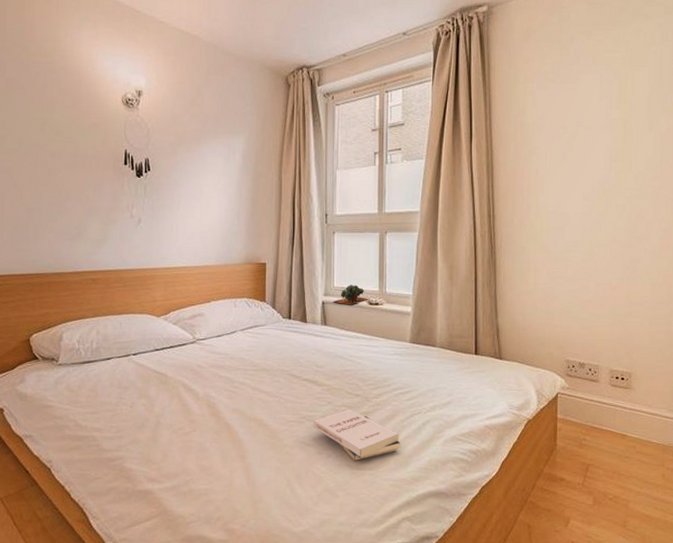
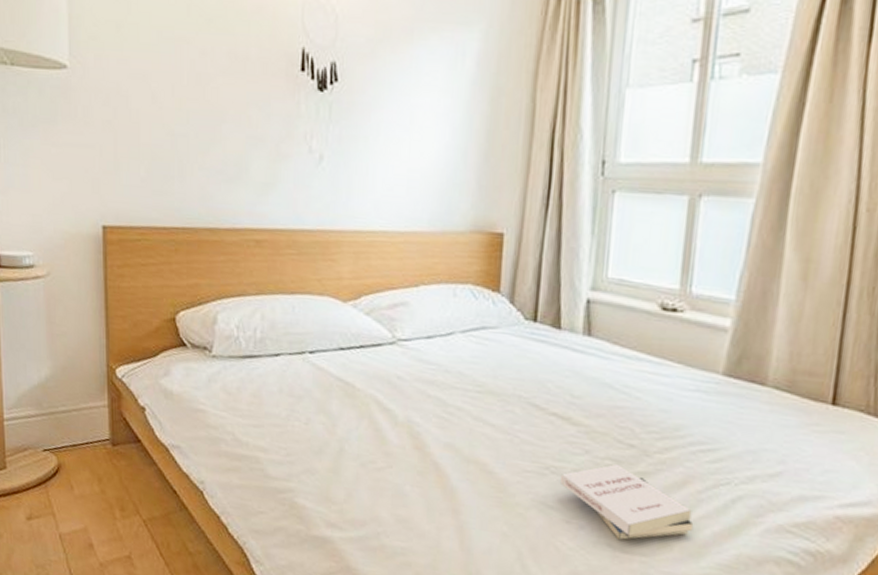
succulent plant: present [332,285,370,305] -> none [603,276,665,309]

